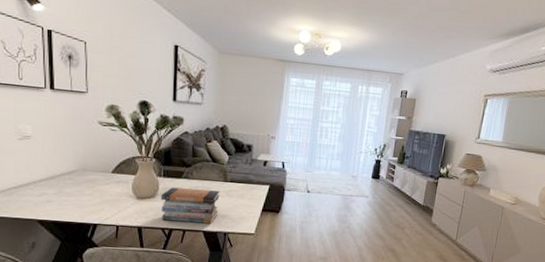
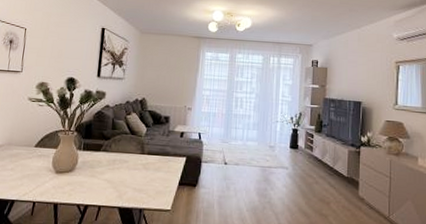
book stack: present [161,187,220,224] -> none [78,161,137,200]

